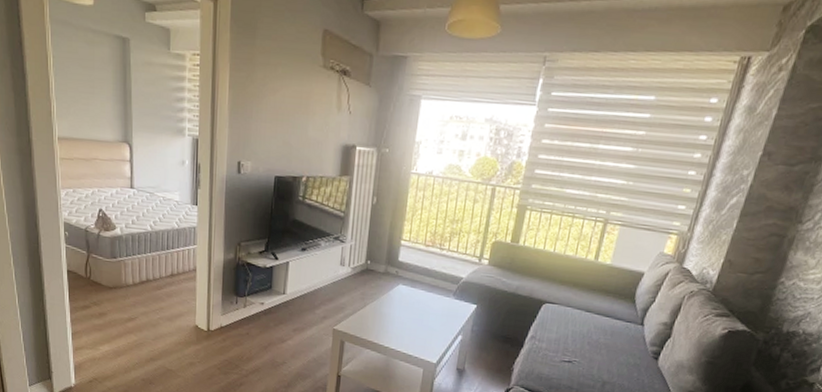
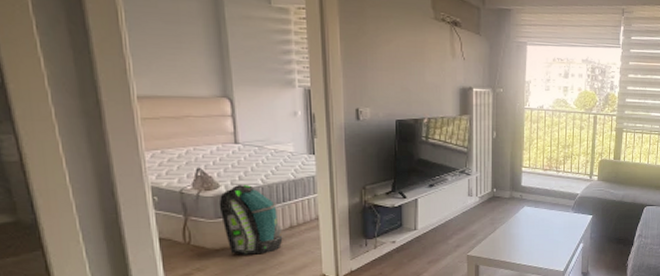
backpack: none [114,227,165,298] -> present [218,184,283,255]

